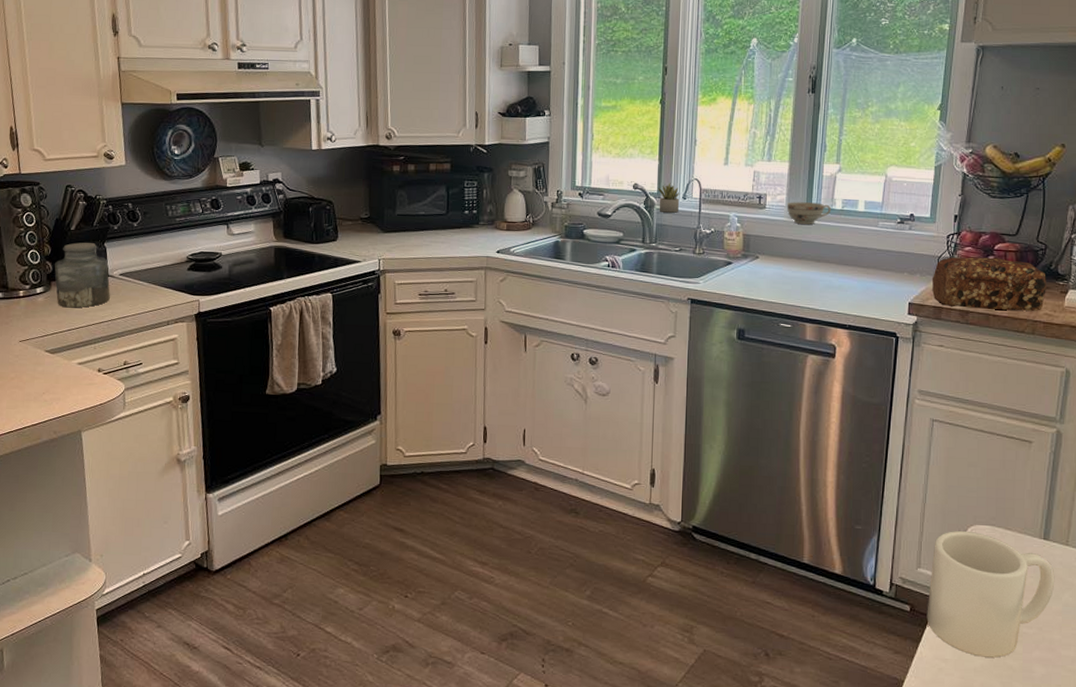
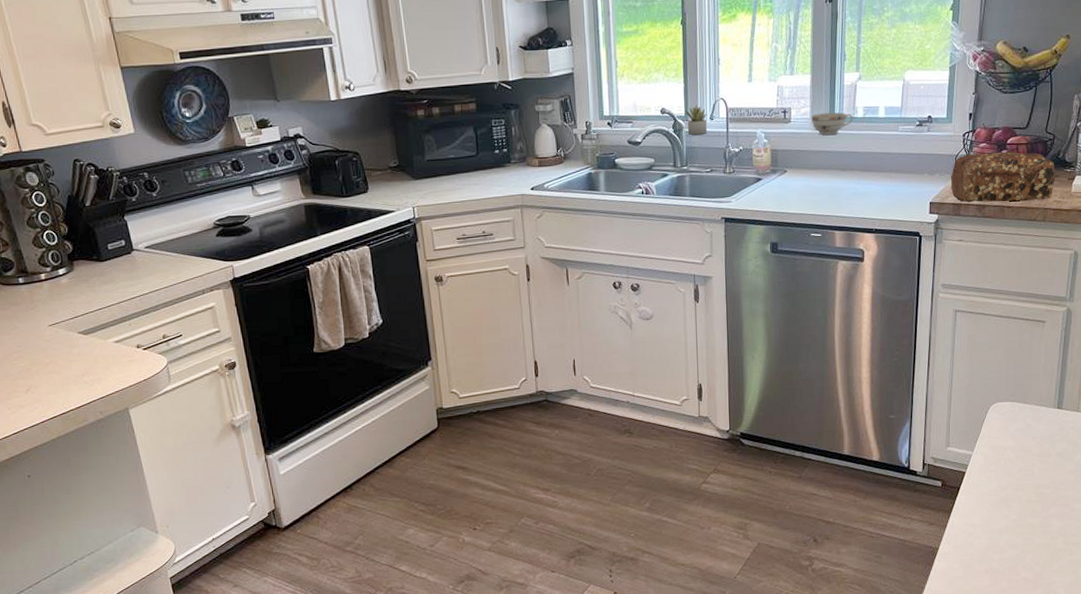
jar: present [54,242,110,308] -> none [73,218,139,287]
mug: present [926,530,1055,658] -> none [956,408,1068,519]

